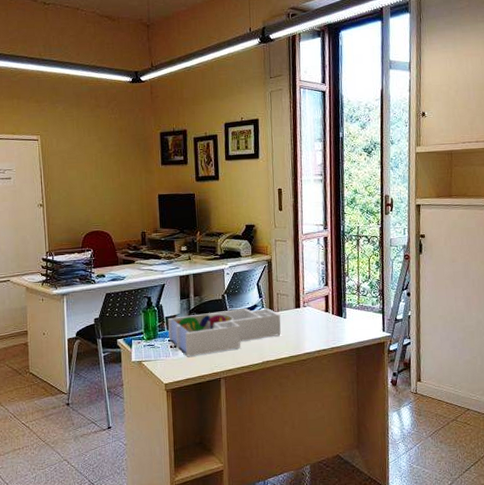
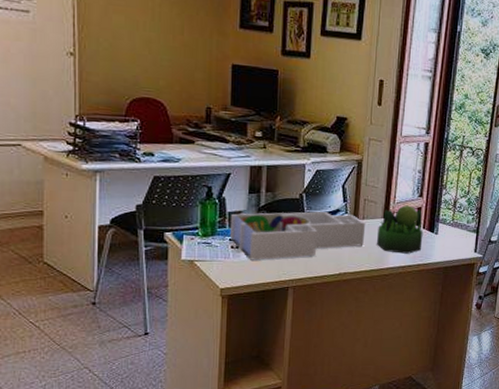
plant: none [291,294,333,339] -> present [376,205,423,254]

